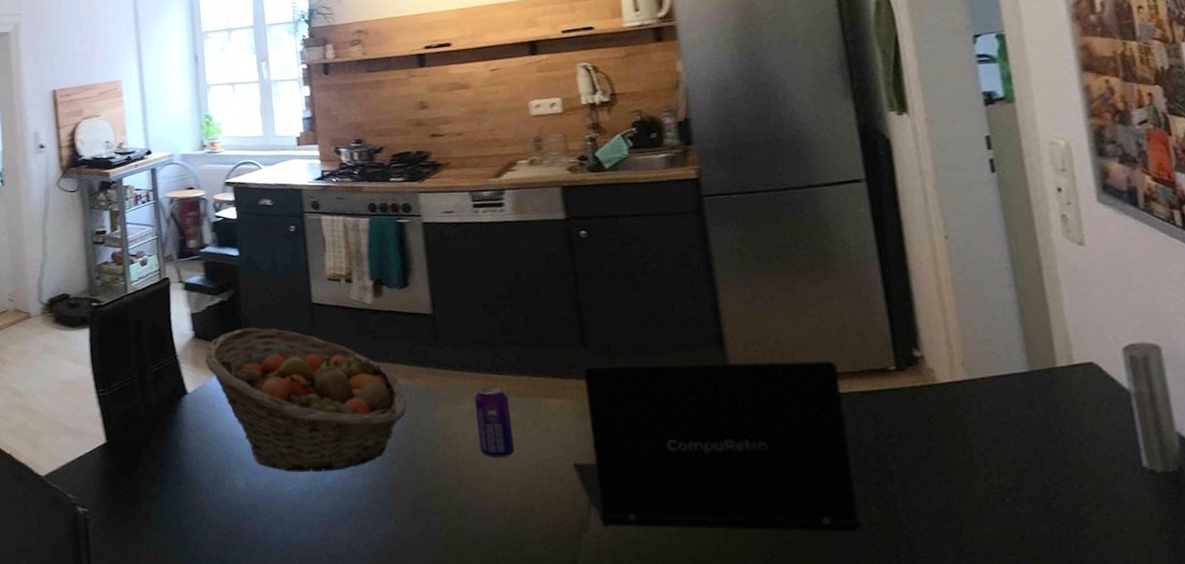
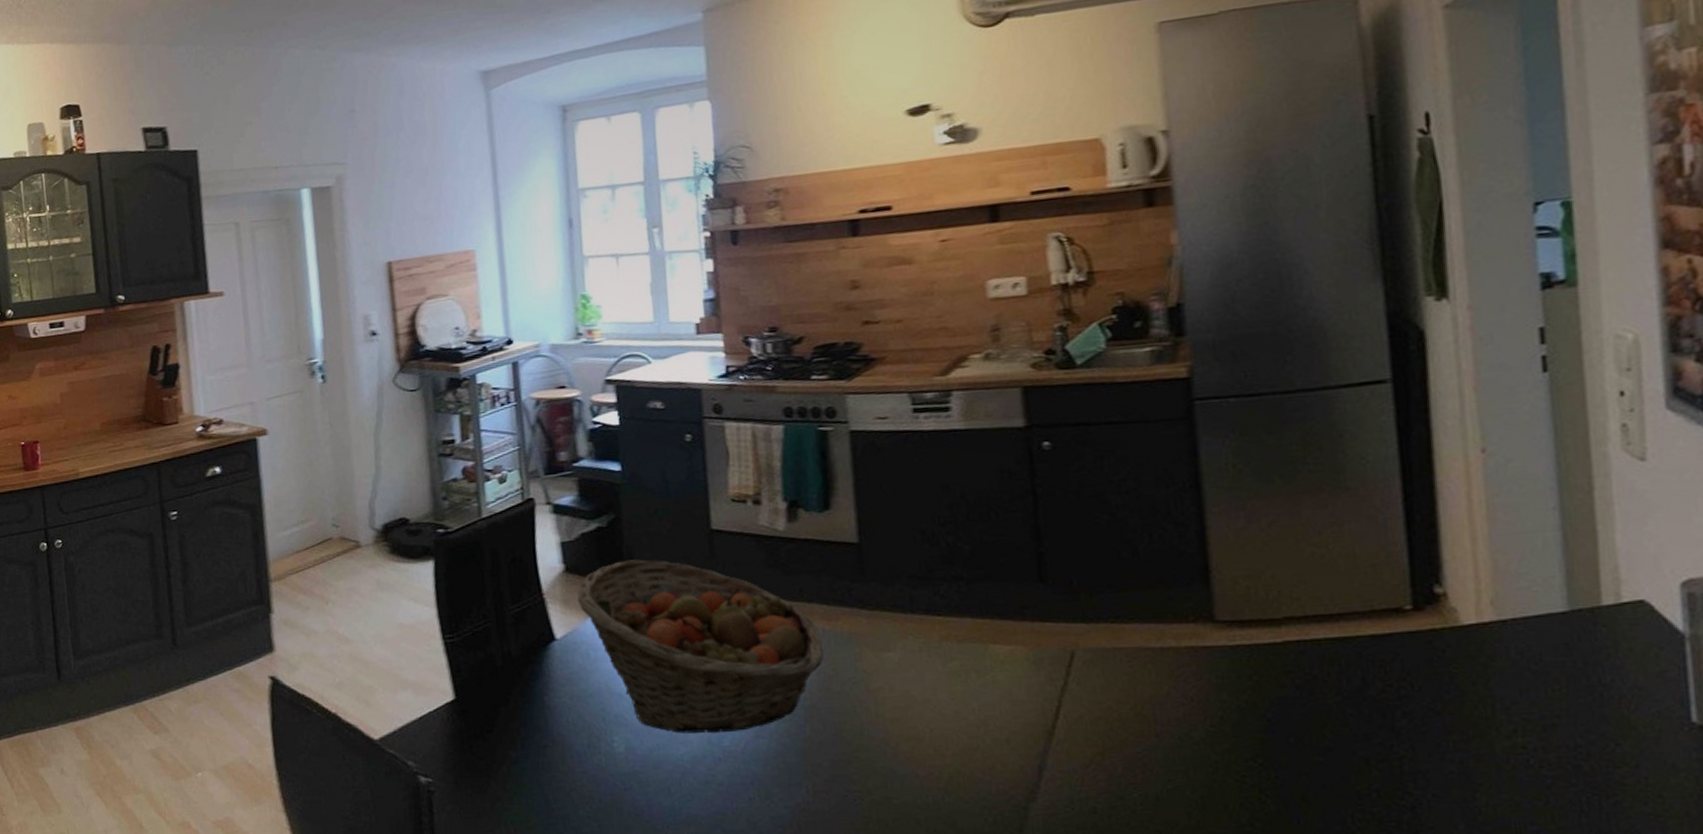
beverage can: present [474,386,514,459] -> none [906,630,953,717]
laptop: present [572,360,862,532] -> none [1022,597,1360,800]

